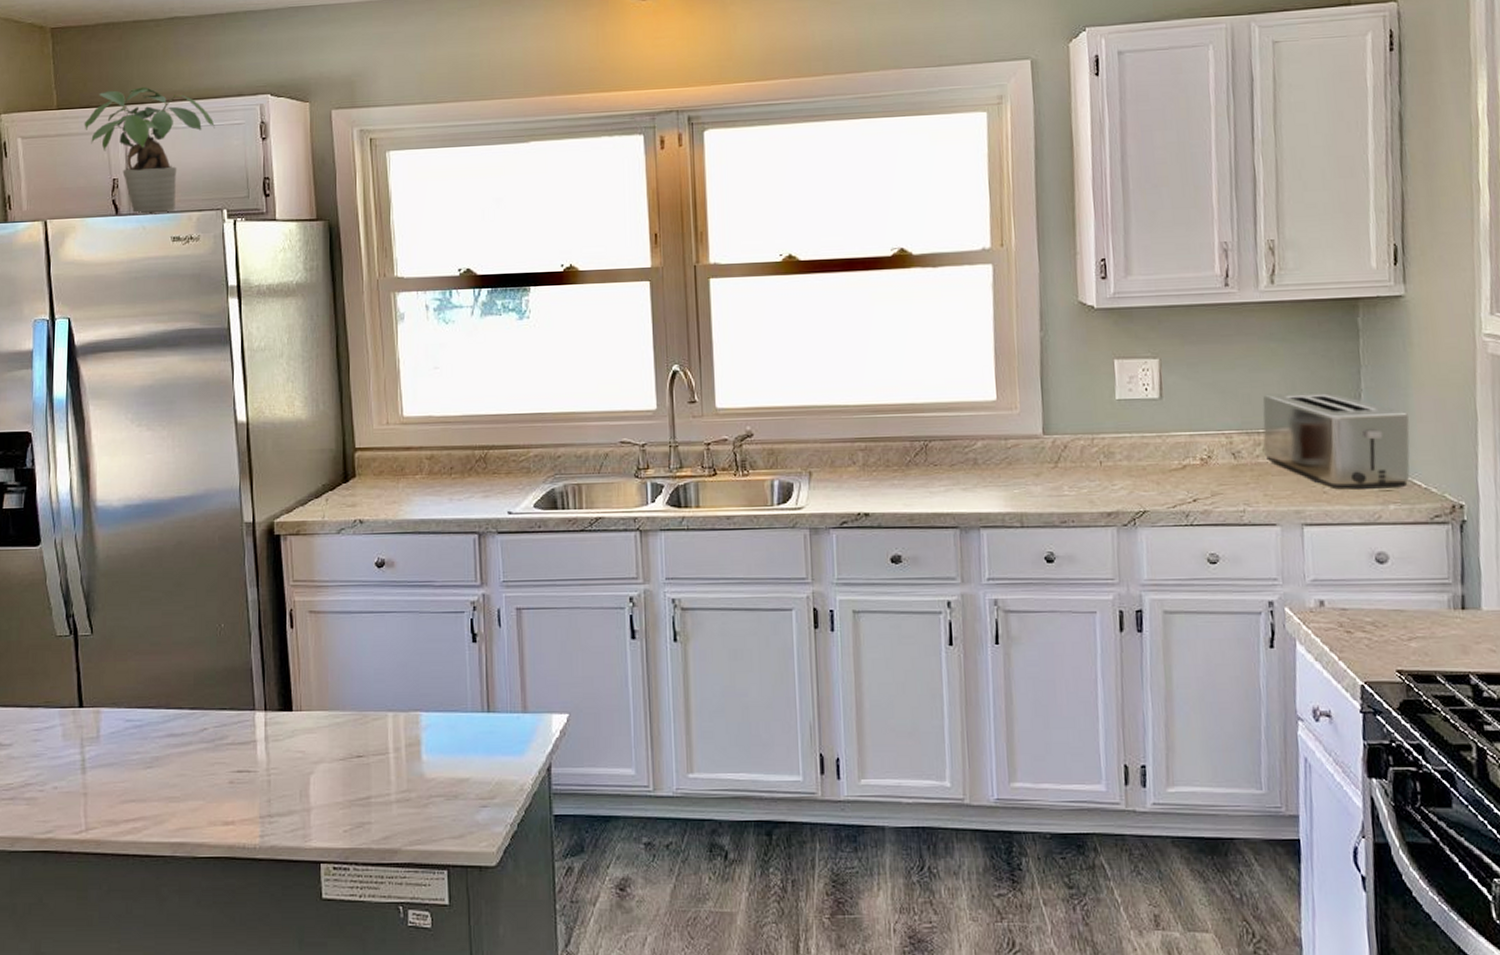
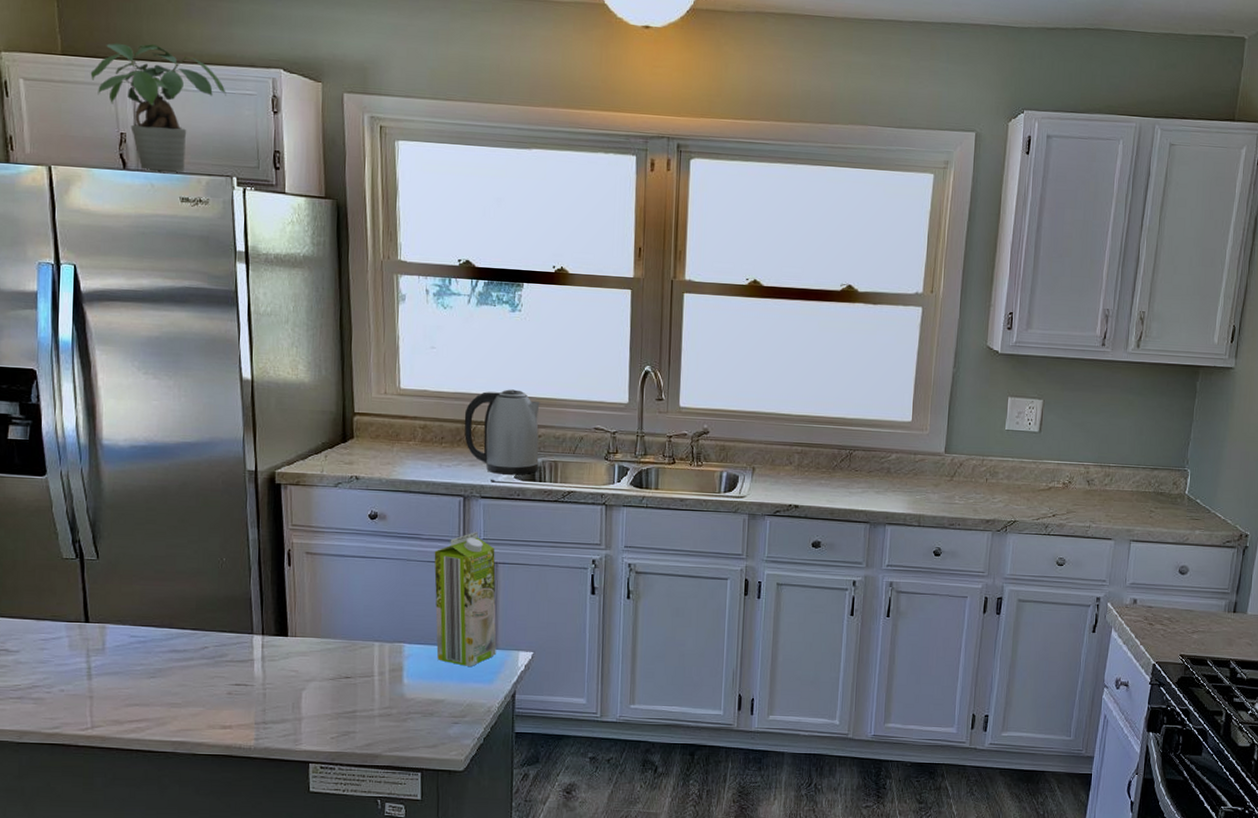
milk carton: none [449,573,526,737] -> present [434,532,497,667]
kettle: none [474,406,560,504] -> present [464,389,540,475]
toaster: present [1262,392,1410,490] -> none [1111,436,1222,518]

